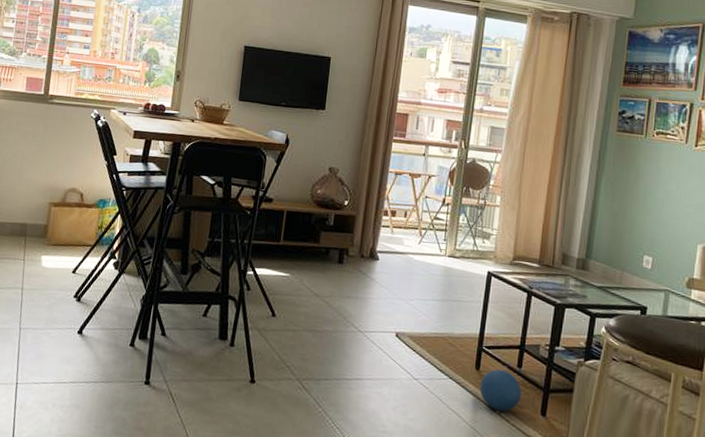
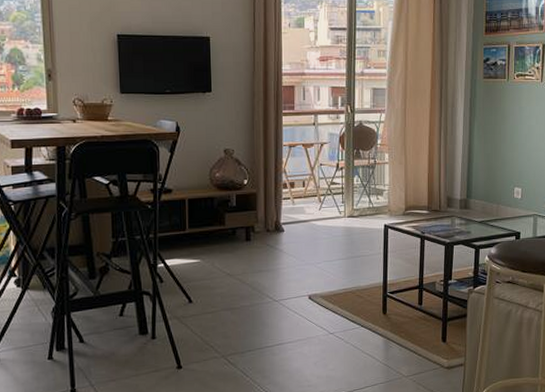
ball: present [479,362,521,412] -> none [388,302,424,346]

